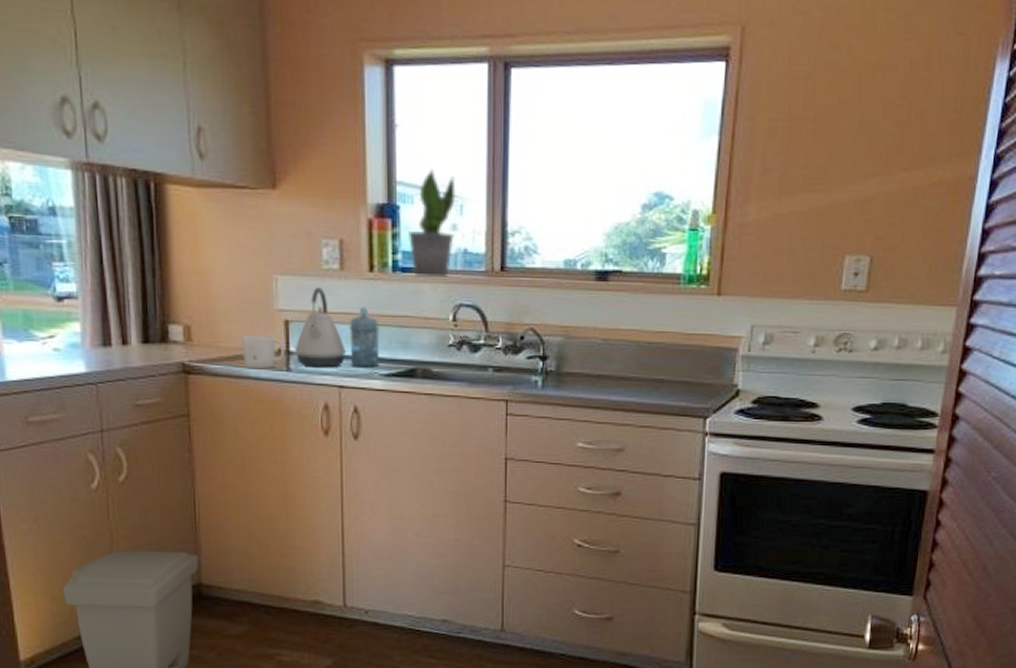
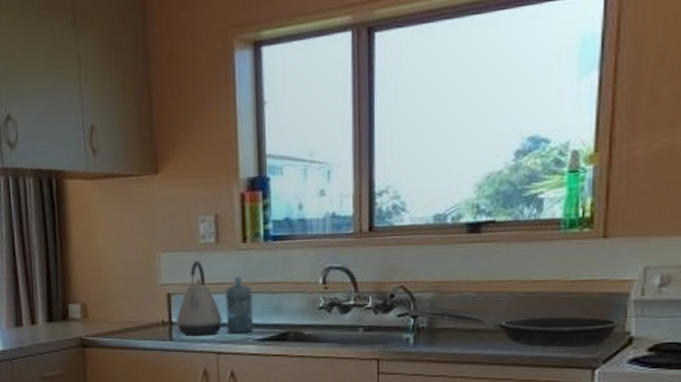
mug: present [241,334,286,368] -> none [129,308,168,339]
potted plant: present [407,168,456,278] -> none [277,138,323,245]
frying pan: none [537,351,730,397] -> present [408,307,621,348]

